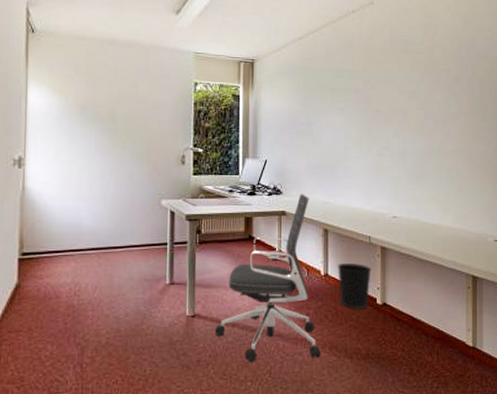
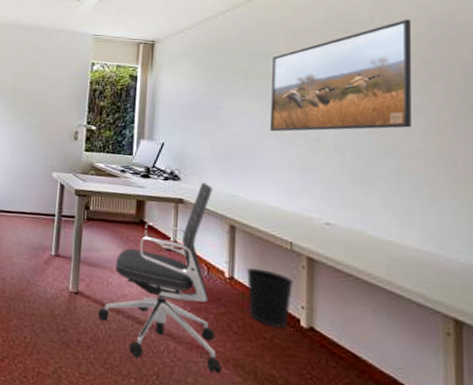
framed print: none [353,41,448,143] -> present [271,18,411,132]

